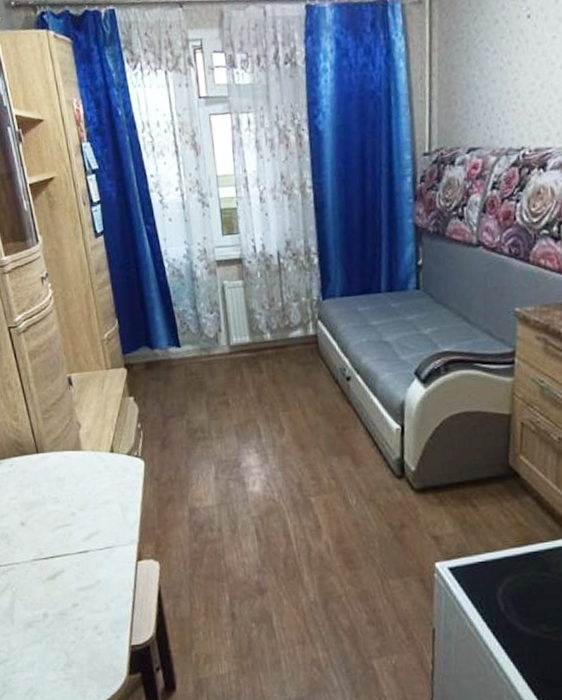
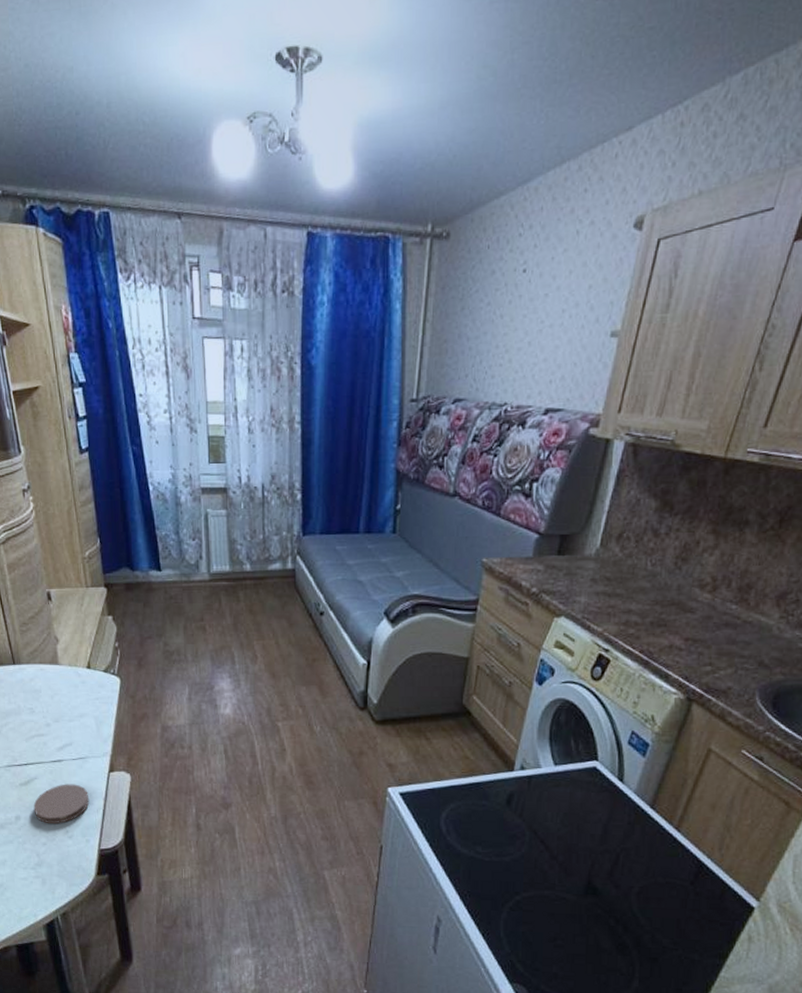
coaster: none [61,575,118,621] -> present [33,784,90,825]

